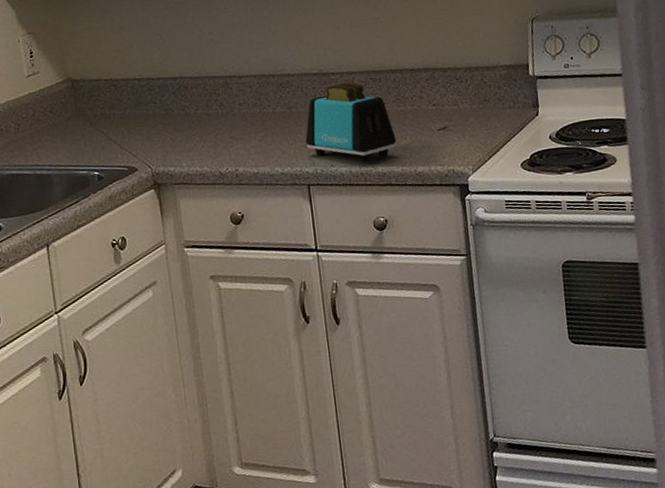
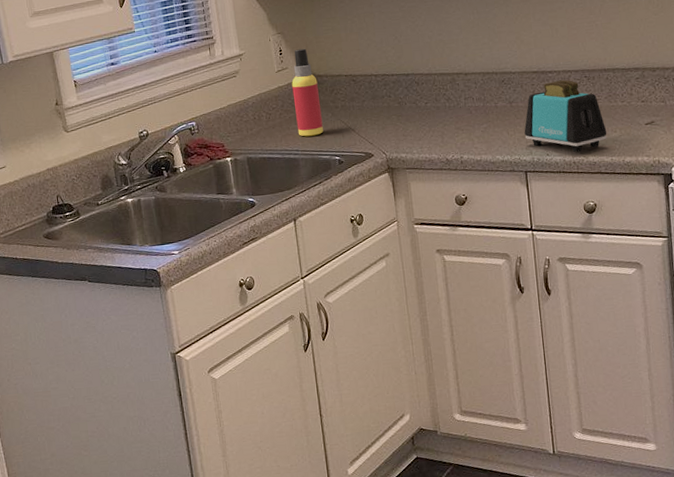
spray bottle: none [44,50,80,150] -> present [292,48,324,137]

